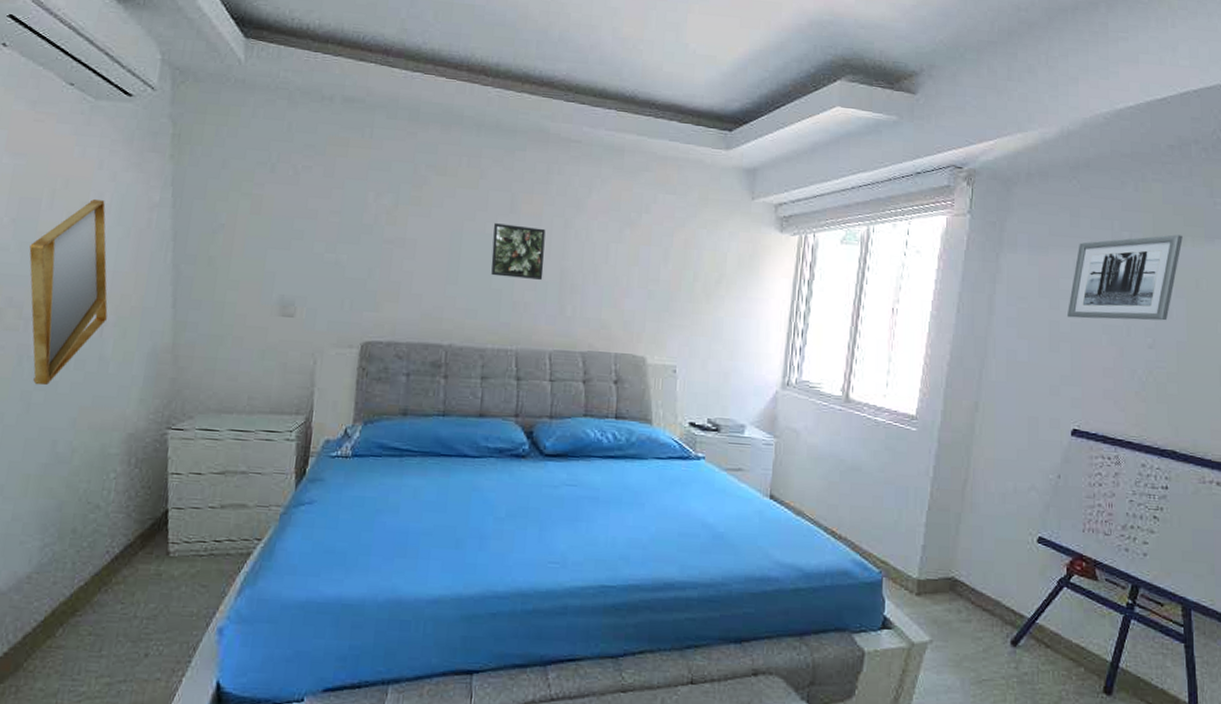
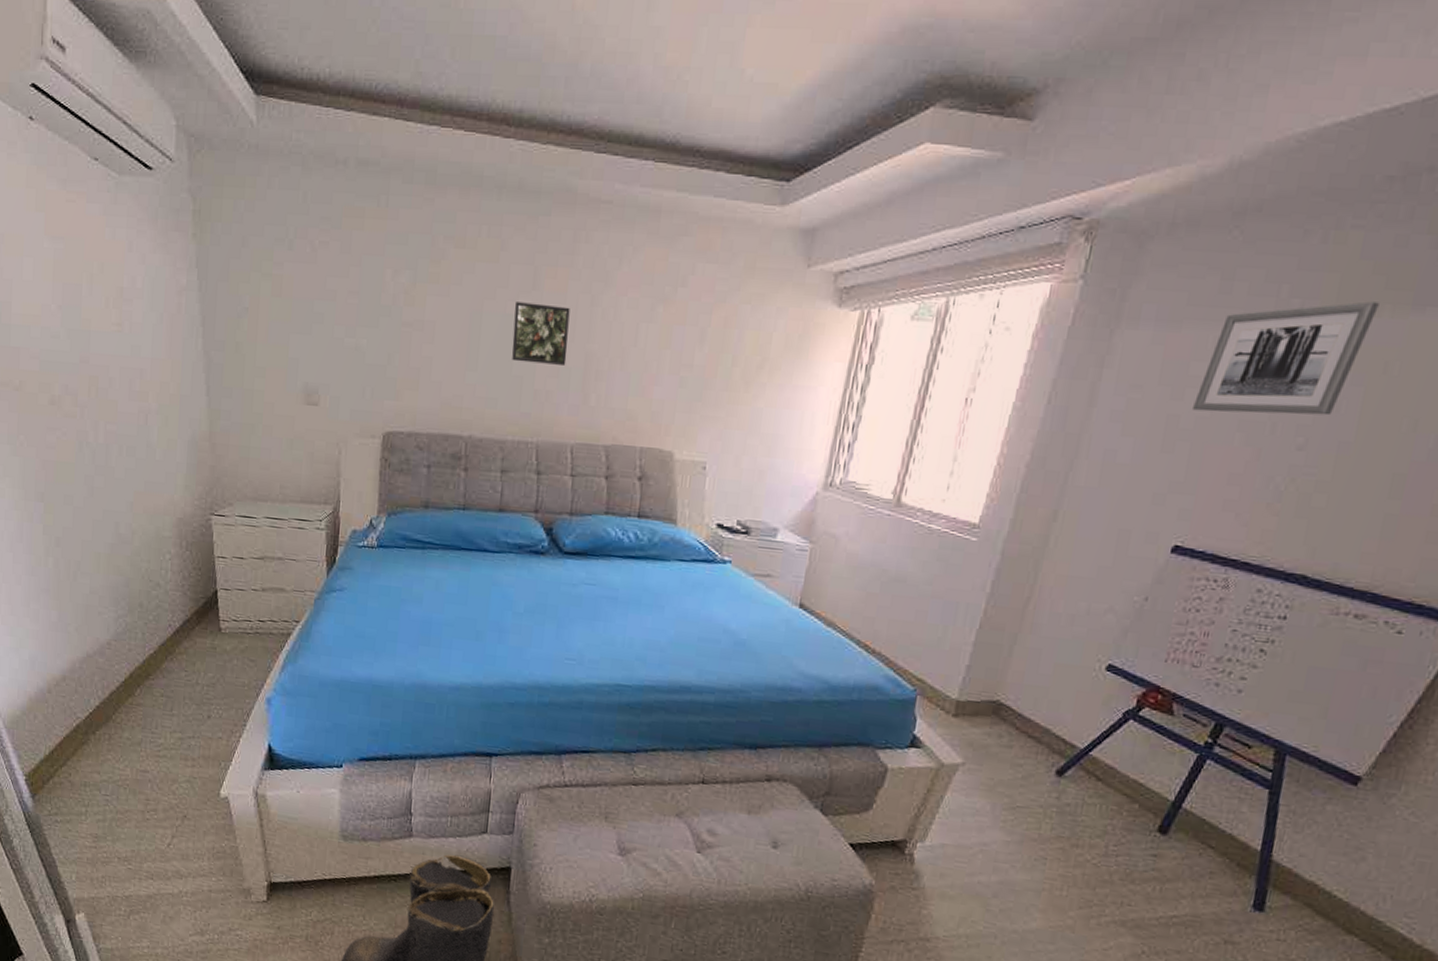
home mirror: present [29,199,108,385] -> none [77,284,150,471]

